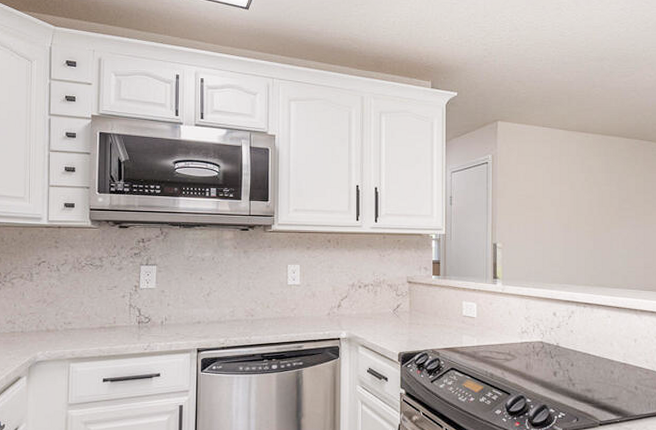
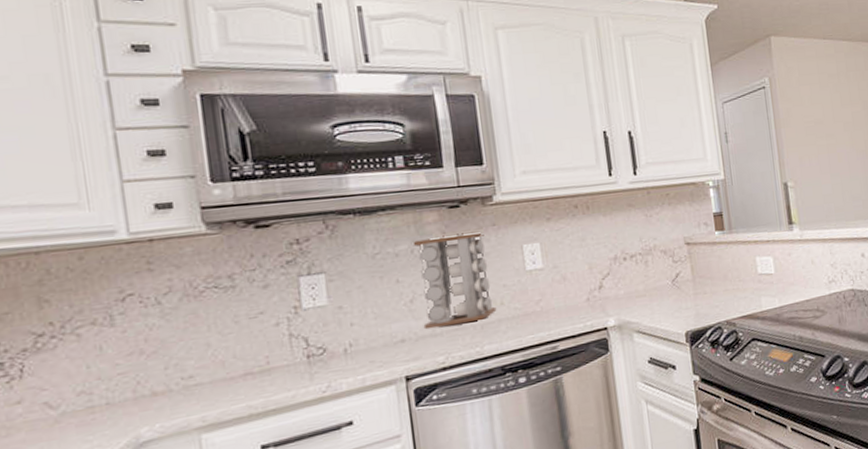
spice rack: none [213,250,264,318] -> present [413,234,497,330]

